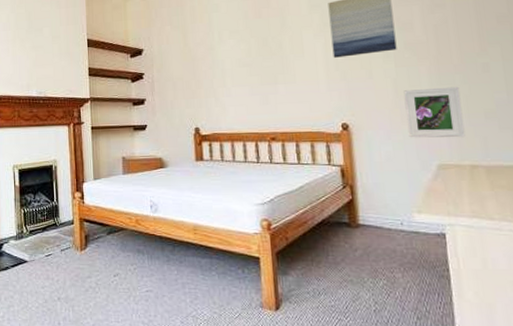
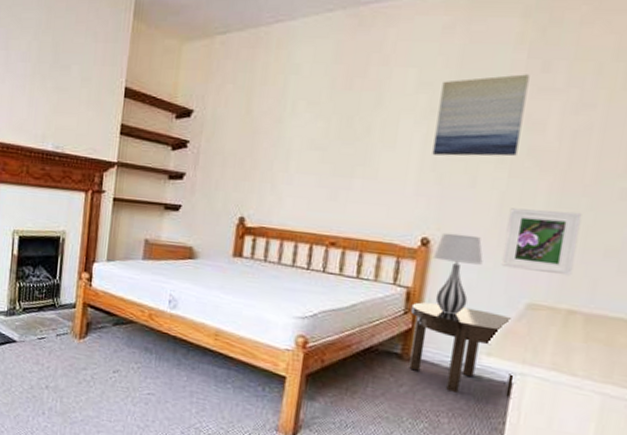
side table: none [347,175,449,250] -> present [409,302,513,399]
table lamp: none [354,116,394,184] -> present [433,232,483,316]

